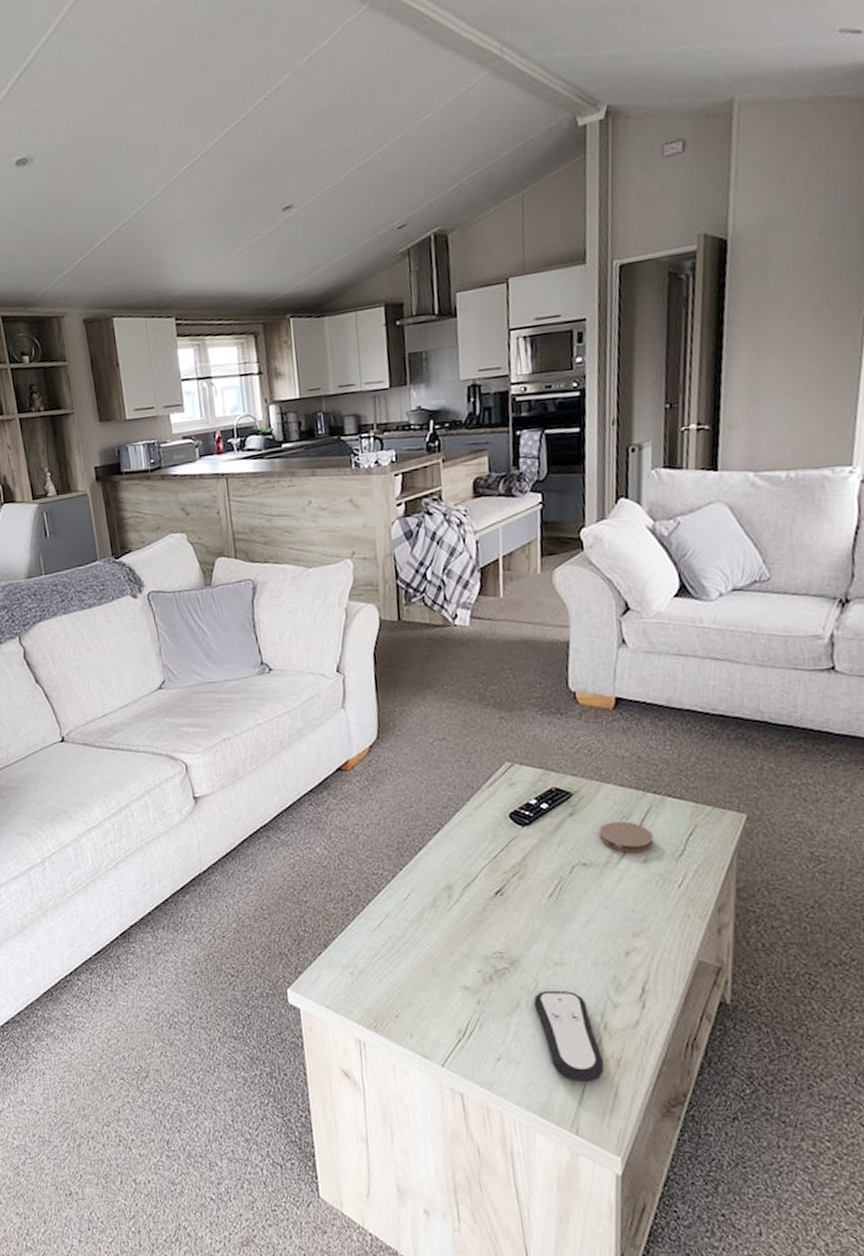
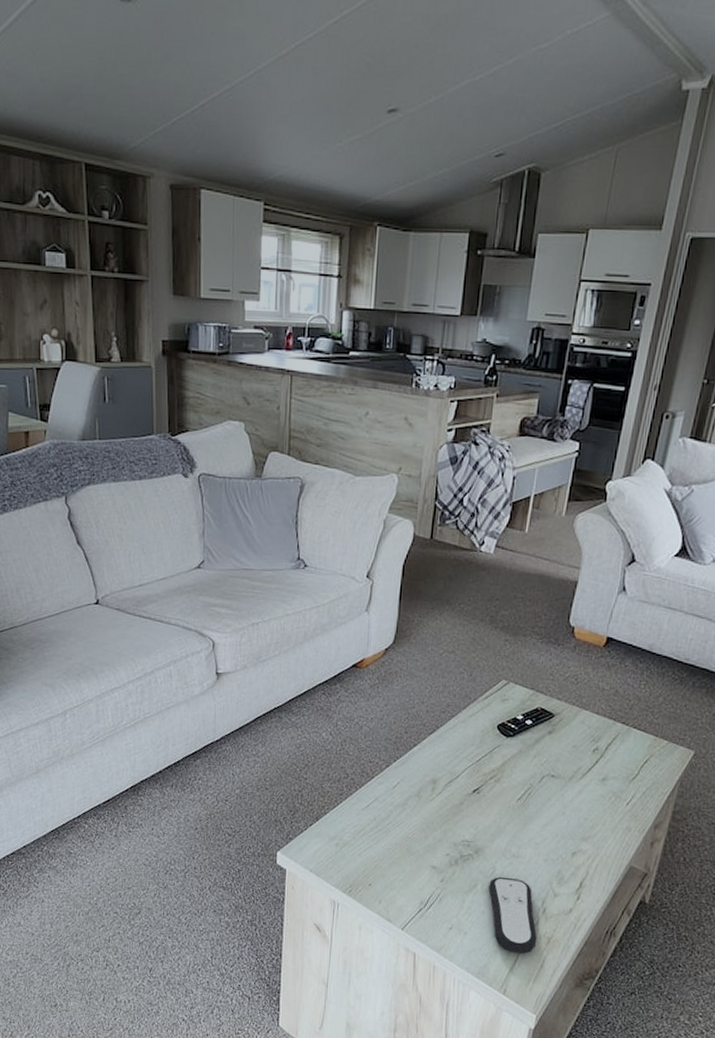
coaster: present [599,821,654,853] -> none [570,743,615,772]

